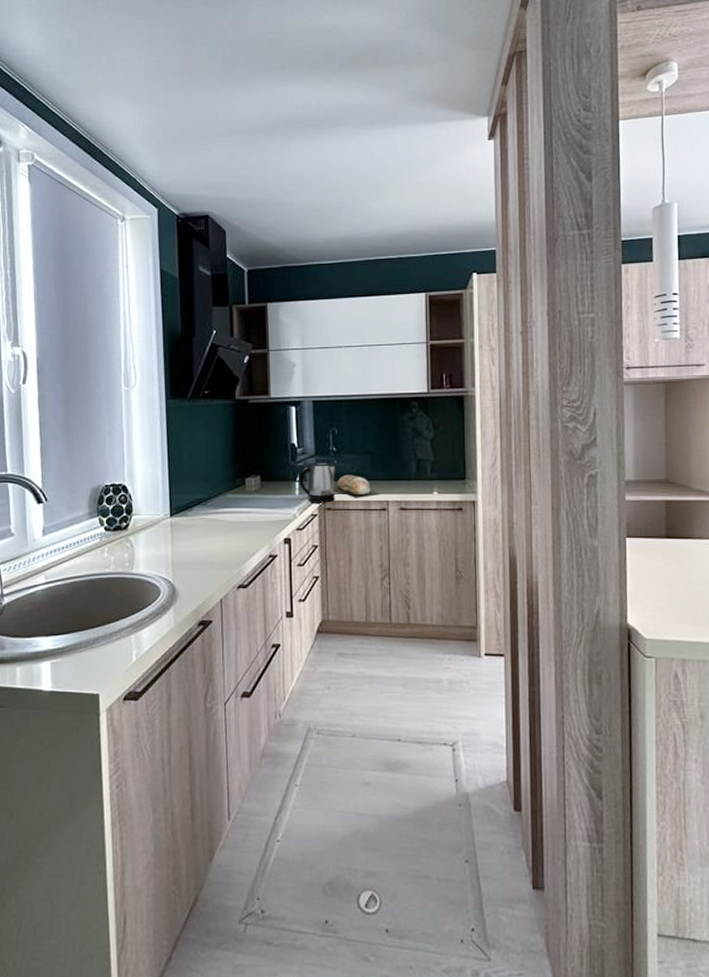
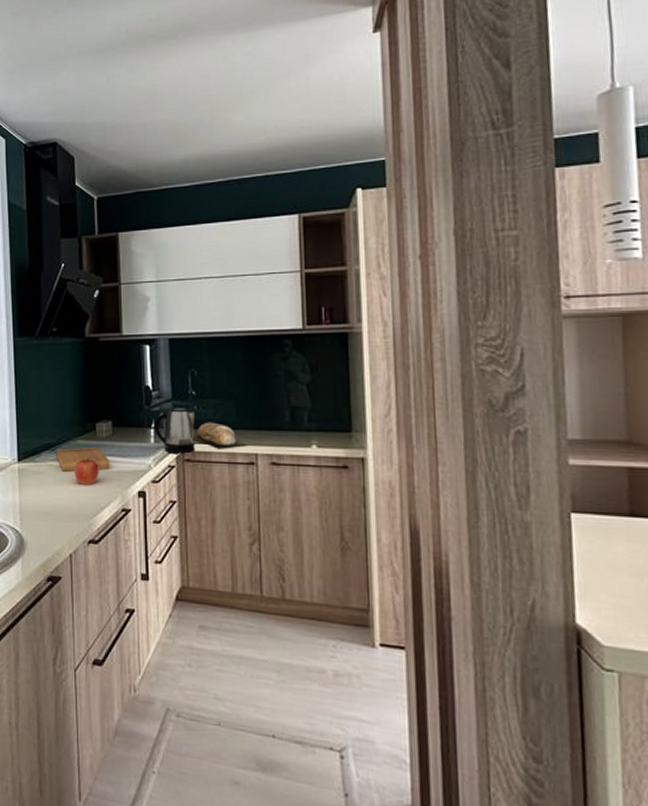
cutting board: none [207,500,258,524] -> present [56,447,110,472]
fruit: none [225,510,248,535] -> present [74,457,99,485]

